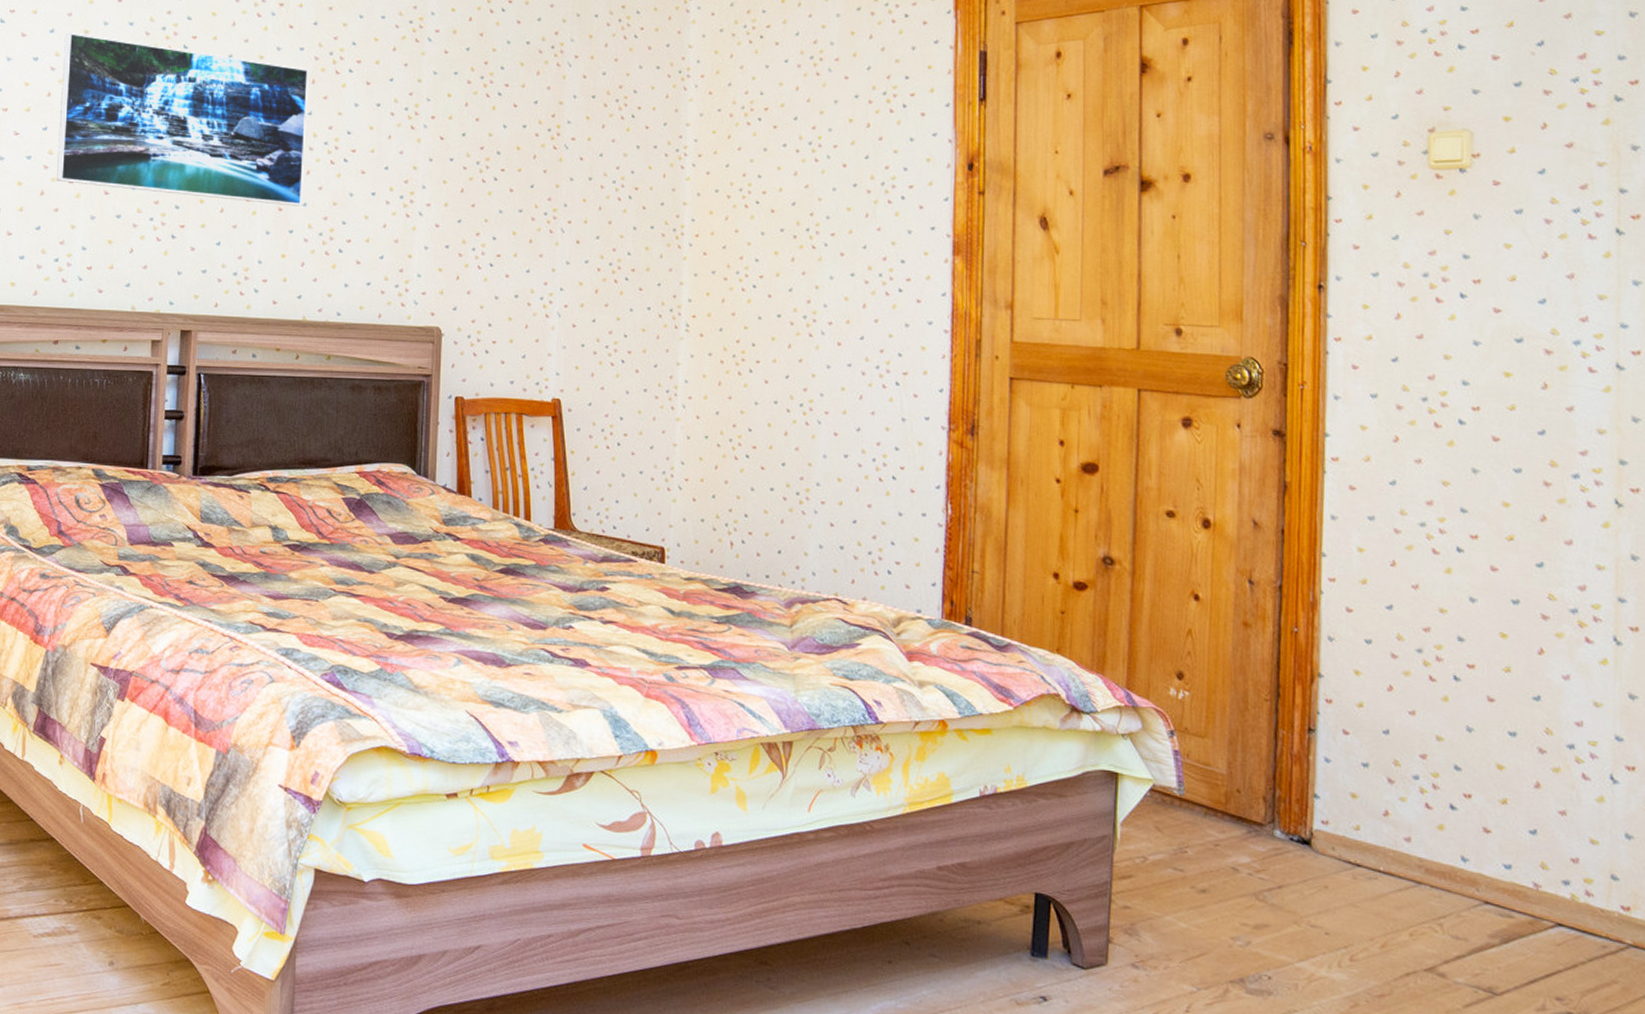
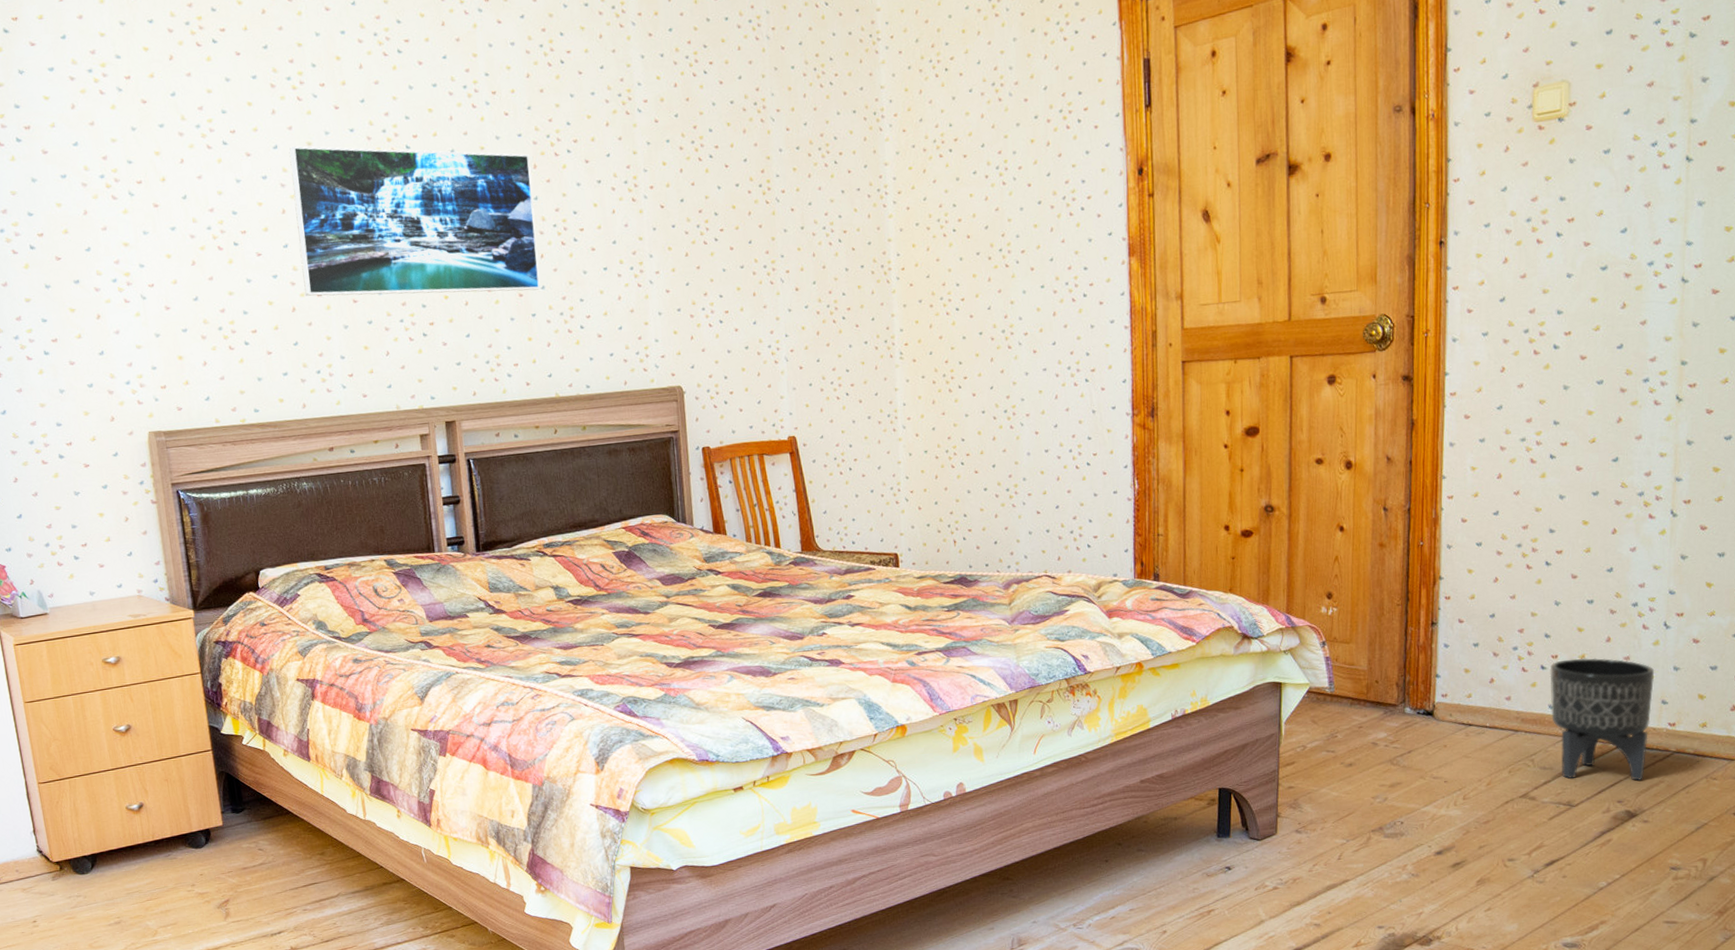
planter: none [1461,802,1600,975] -> present [1549,658,1655,781]

